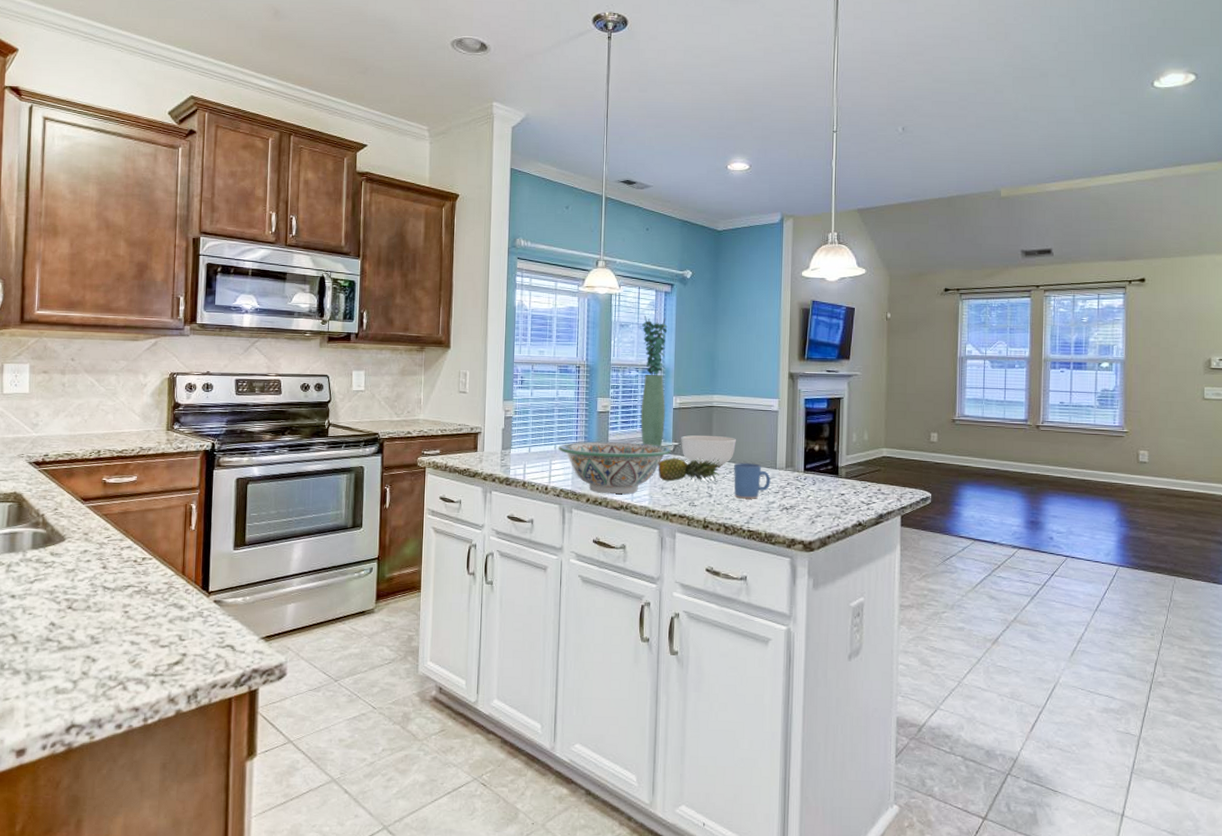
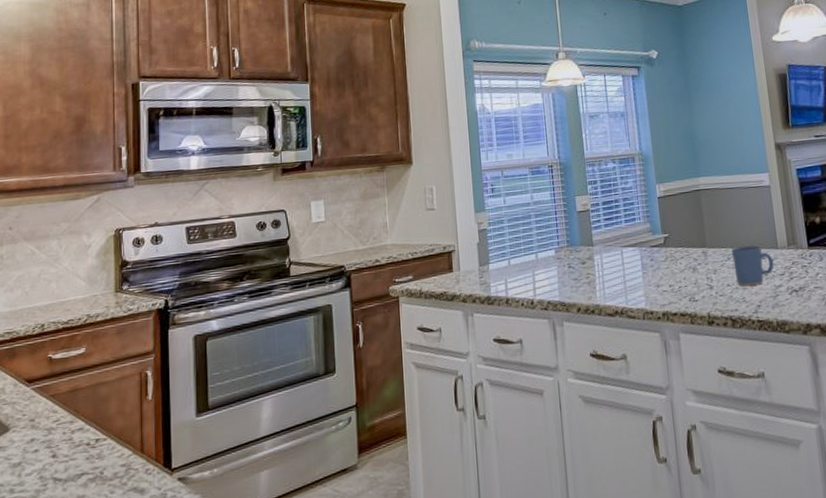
decorative bowl: present [558,441,672,495] -> none [539,239,663,301]
vase: present [640,316,668,447] -> none [613,102,652,241]
fruit: present [658,457,722,483] -> none [649,245,719,278]
bowl: present [681,435,737,469] -> none [670,220,731,257]

